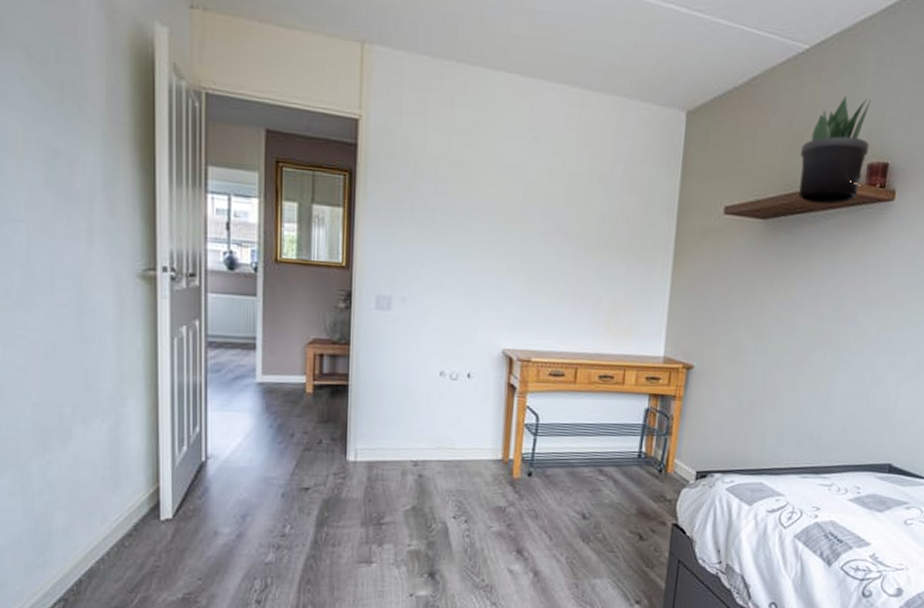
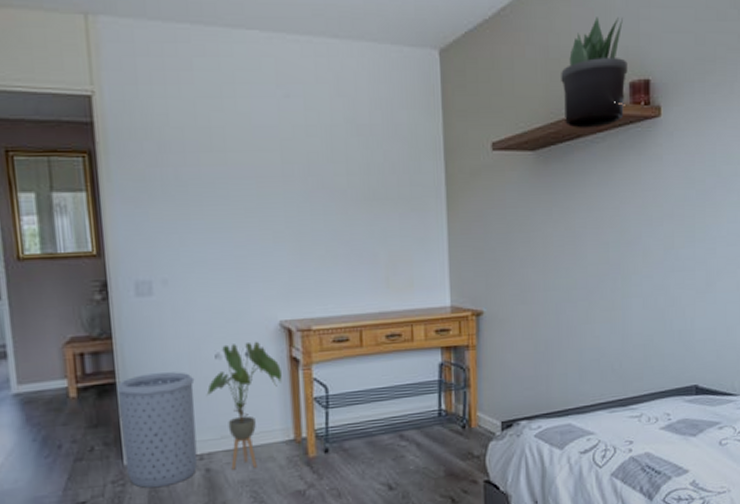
laundry basket: none [348,381,419,485] -> present [117,372,198,489]
house plant: none [427,364,498,480] -> present [206,341,282,470]

